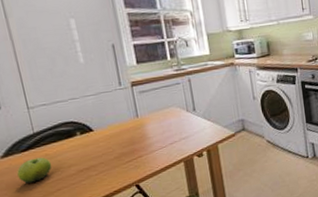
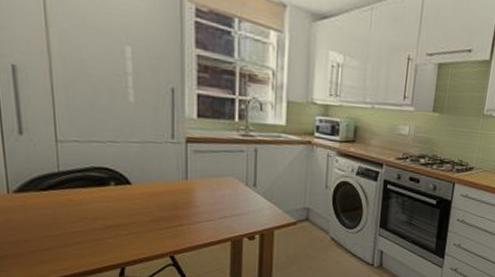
fruit: present [17,157,52,184] -> none [31,201,75,229]

